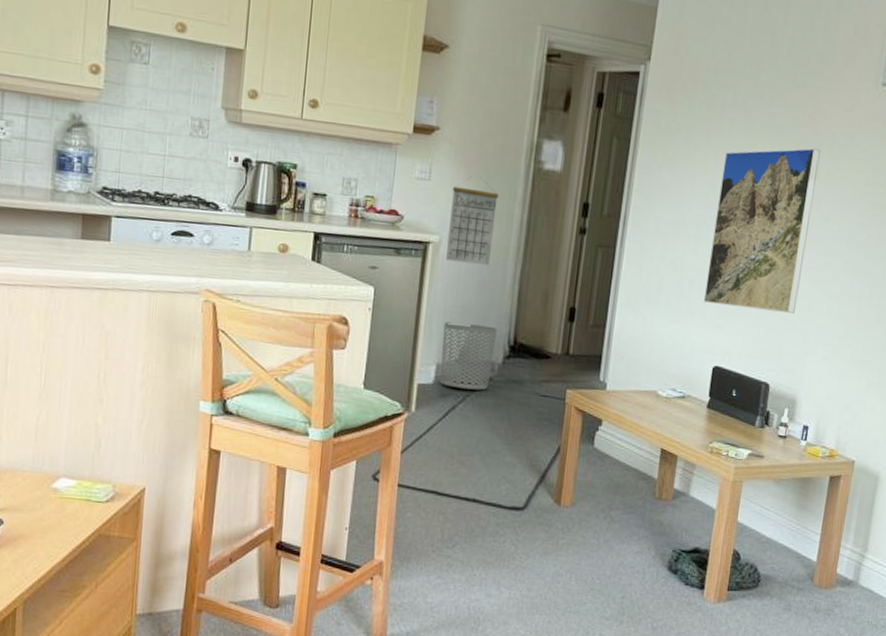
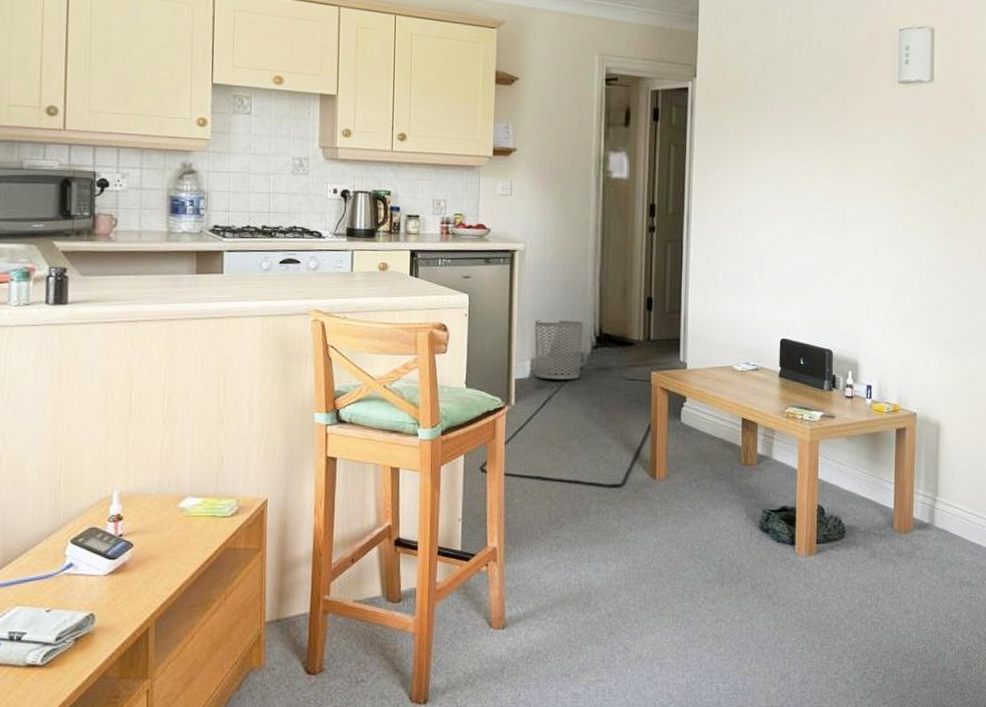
calendar: present [446,177,499,266] -> none [532,190,575,266]
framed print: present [703,147,821,313] -> none [765,140,853,286]

